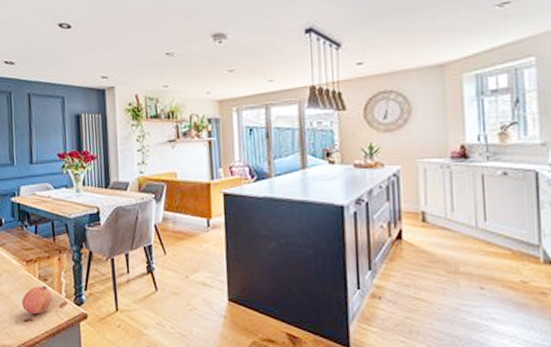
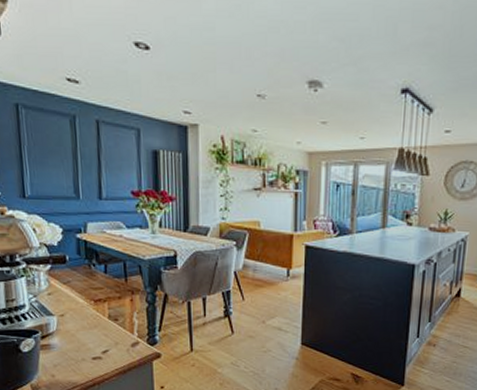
pomegranate: present [22,286,53,315] -> none [89,326,124,353]

